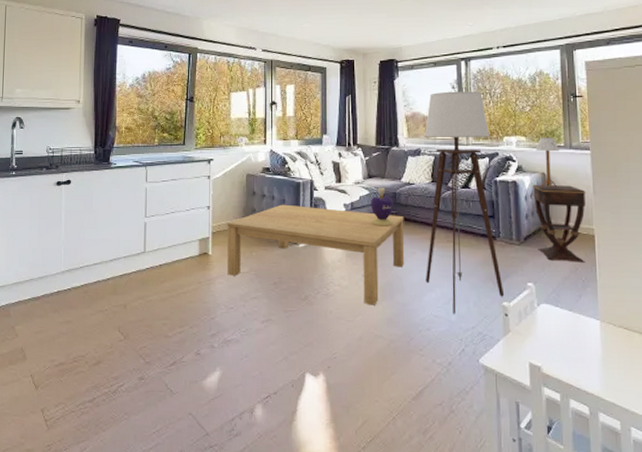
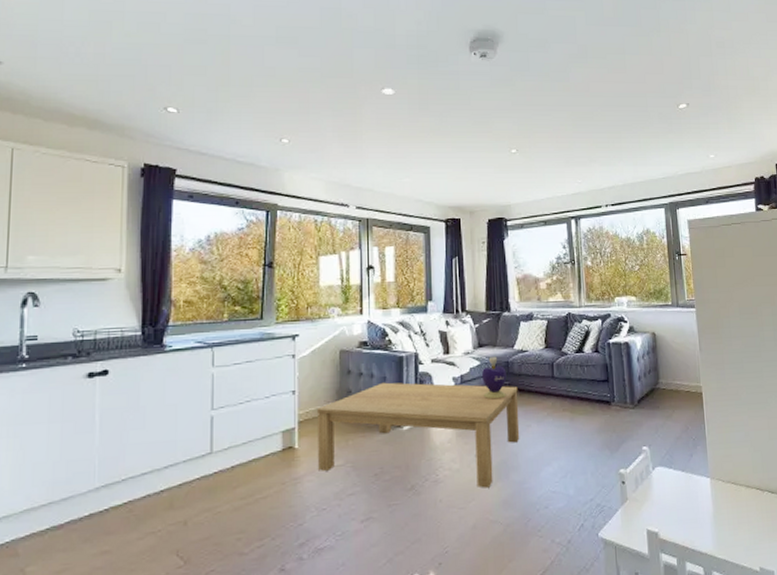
floor lamp: present [424,91,505,314] -> none [536,250,621,488]
side table: present [533,184,586,263] -> none [644,344,695,422]
table lamp: present [535,135,560,188] -> none [645,294,668,348]

